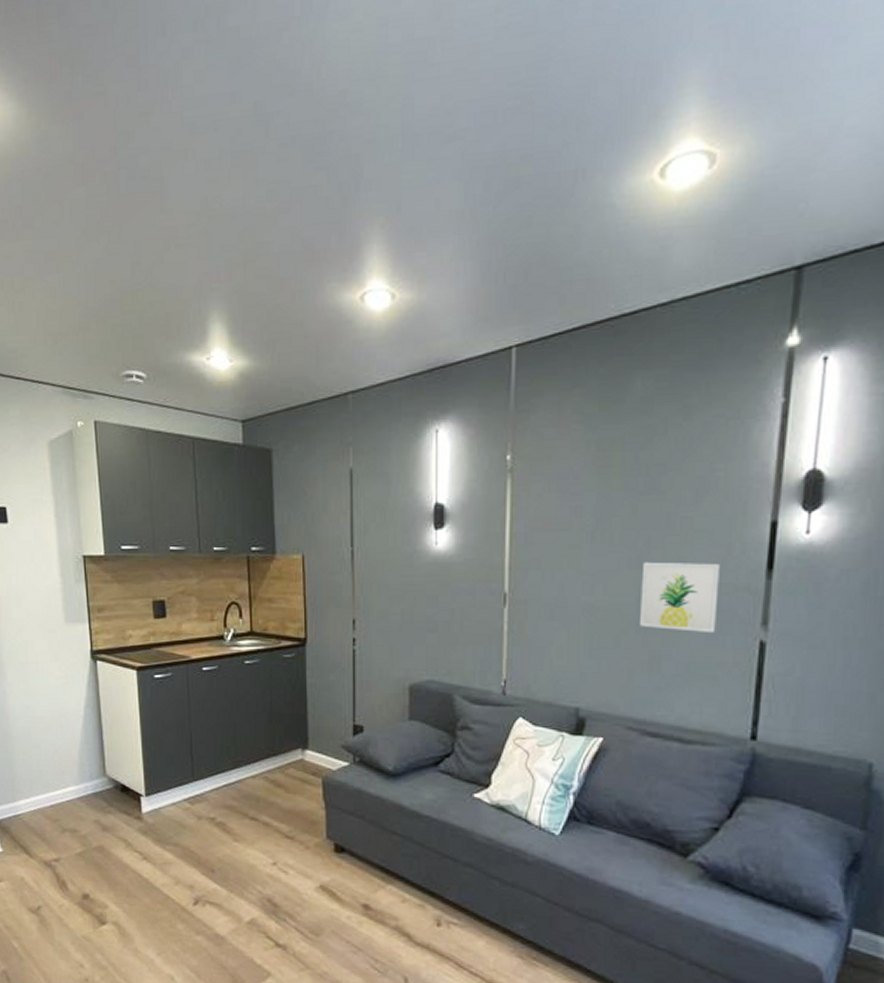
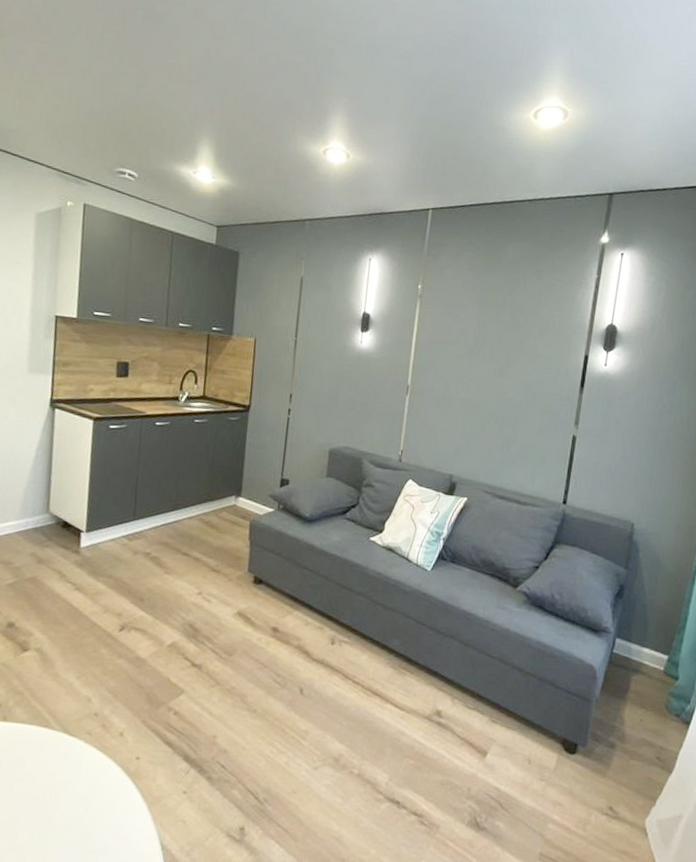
wall art: present [640,561,720,634] -> none [498,373,552,428]

